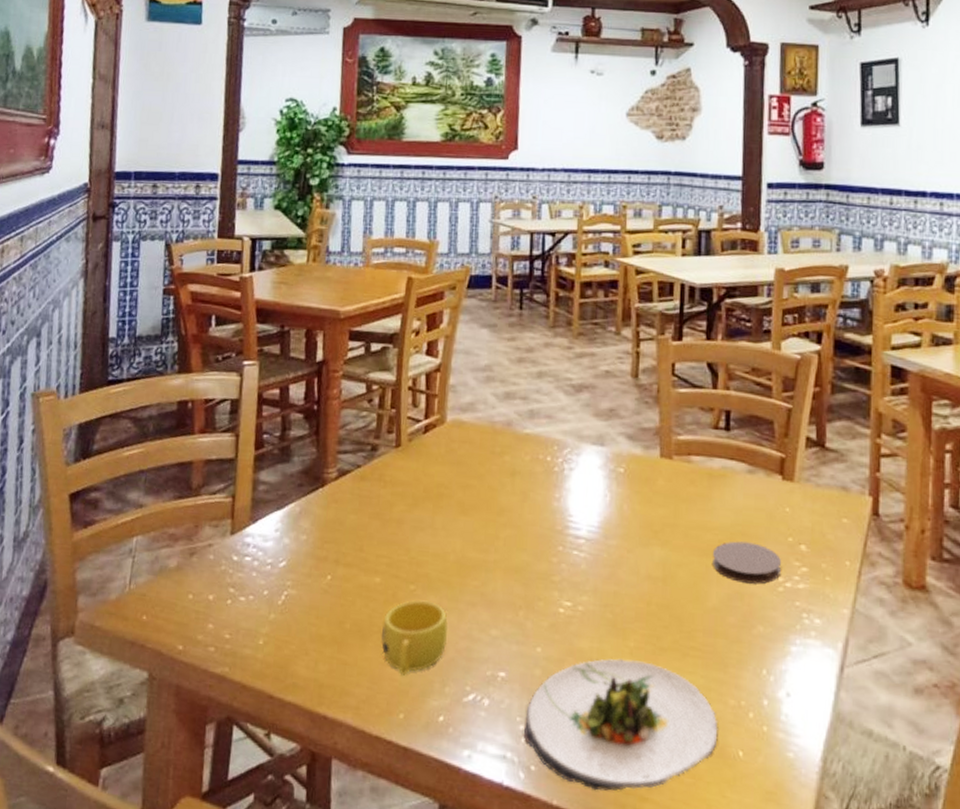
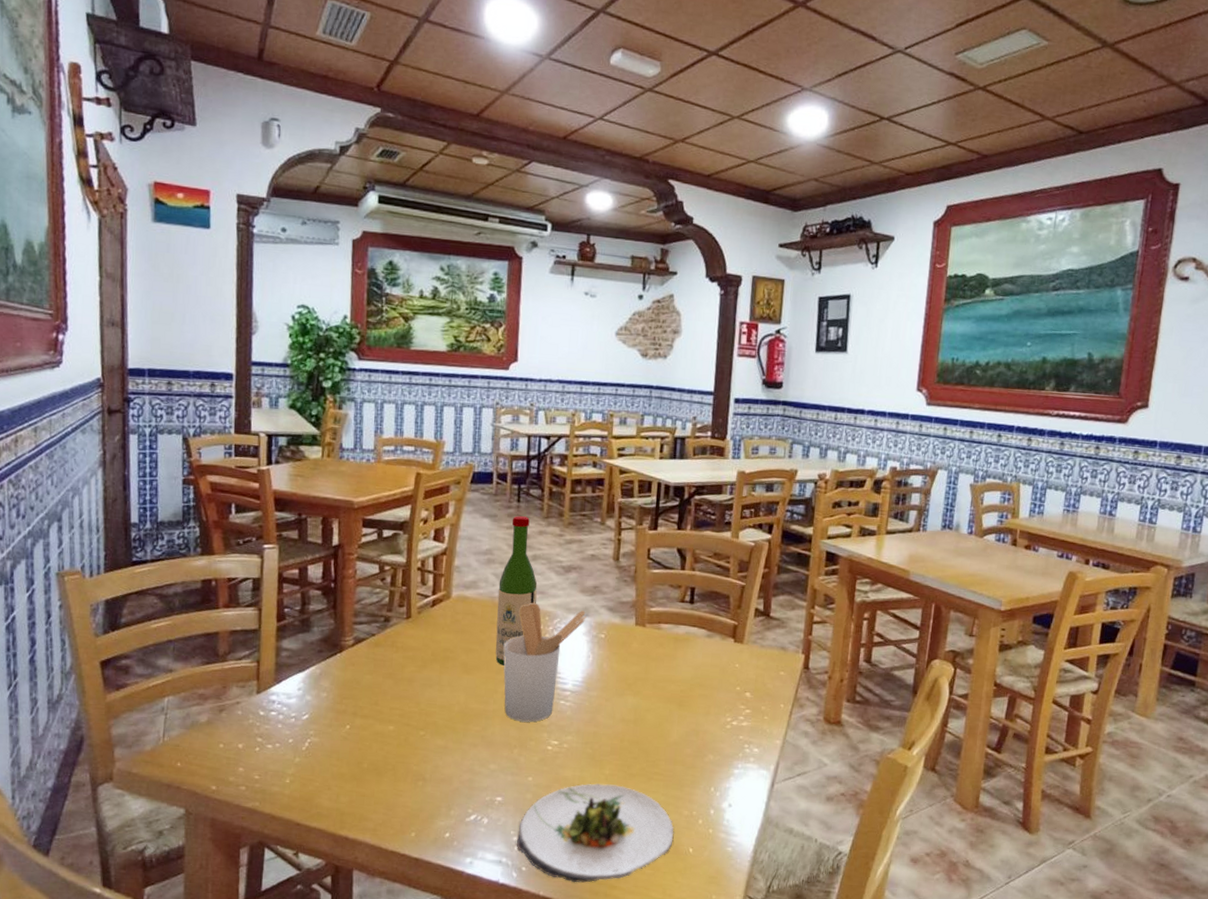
cup: present [380,599,448,675] -> none [394,742,453,803]
wine bottle: none [496,325,544,505] -> present [495,516,538,666]
utensil holder: none [505,428,602,577] -> present [503,602,587,722]
coaster: present [713,541,781,584] -> none [675,690,730,723]

